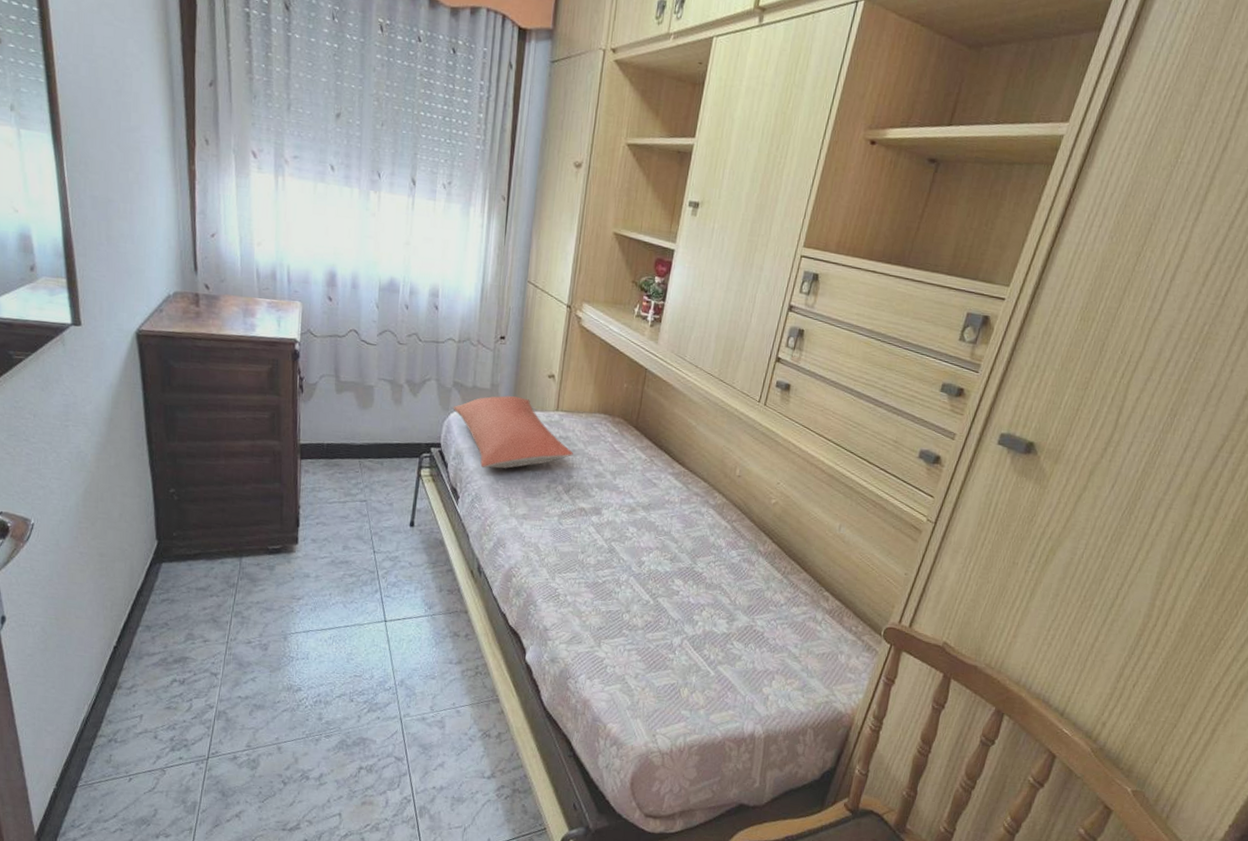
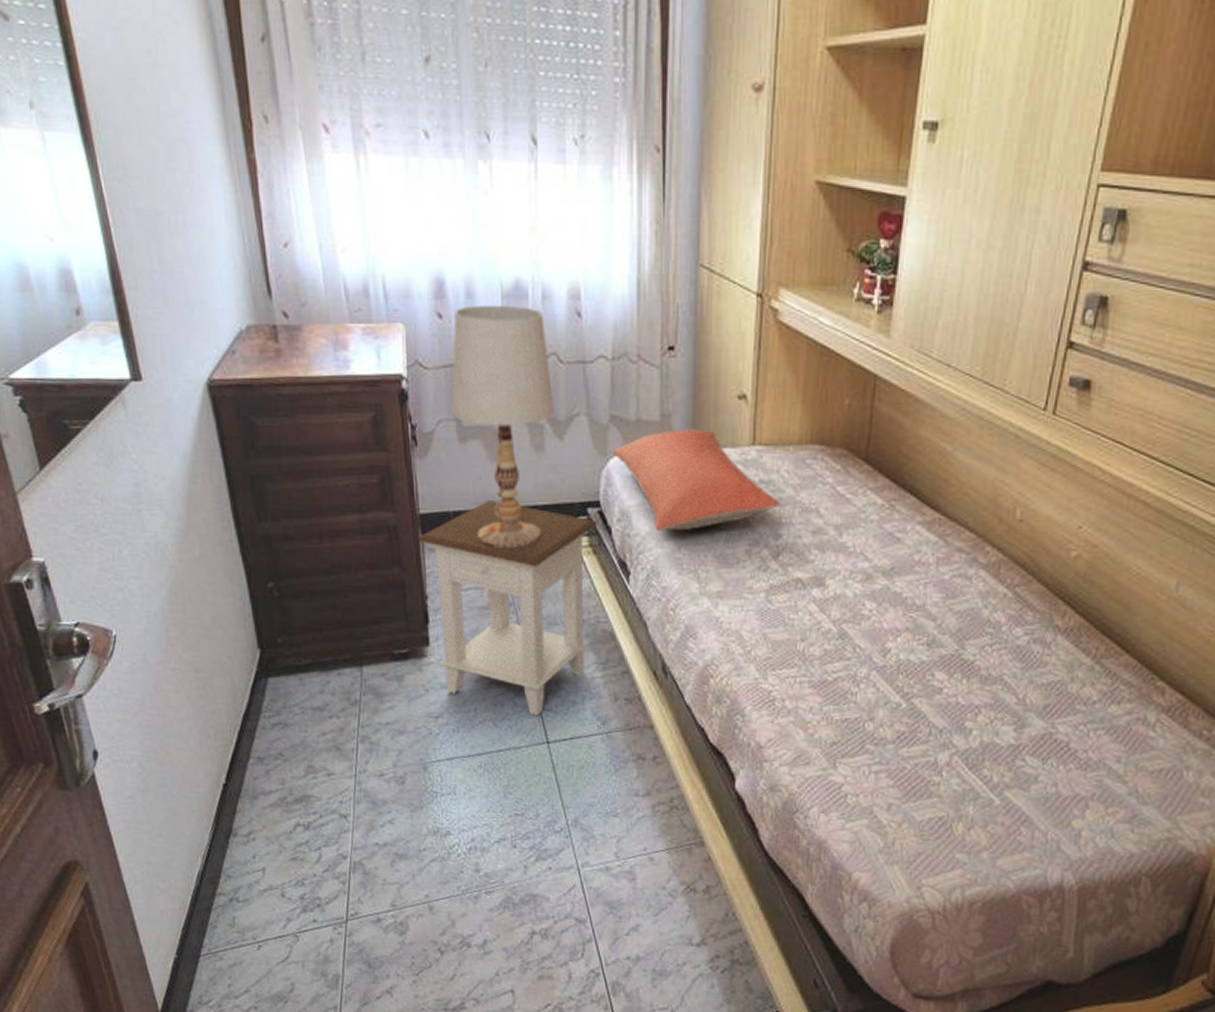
nightstand: none [296,437,438,601] -> present [417,500,598,716]
table lamp: none [332,294,412,474] -> present [451,304,554,549]

